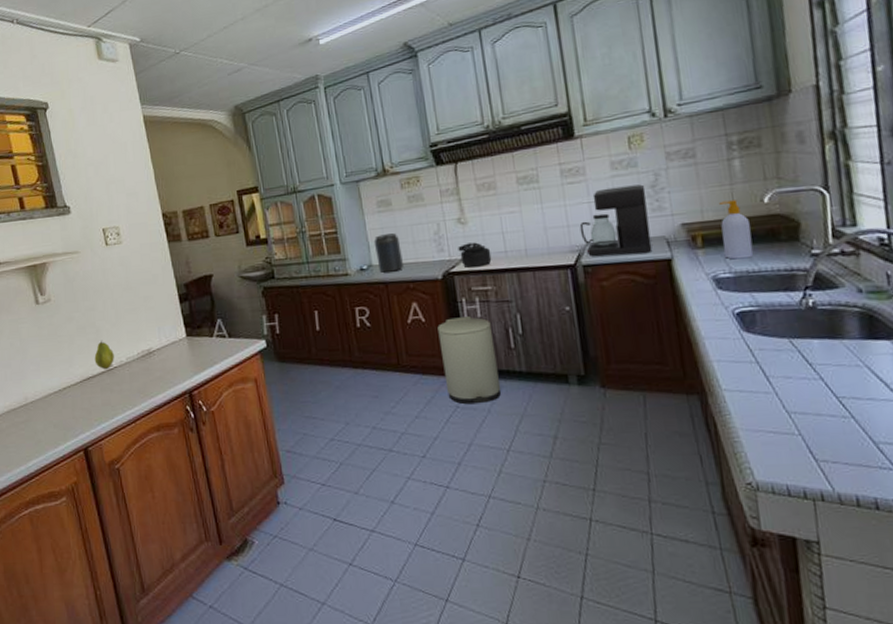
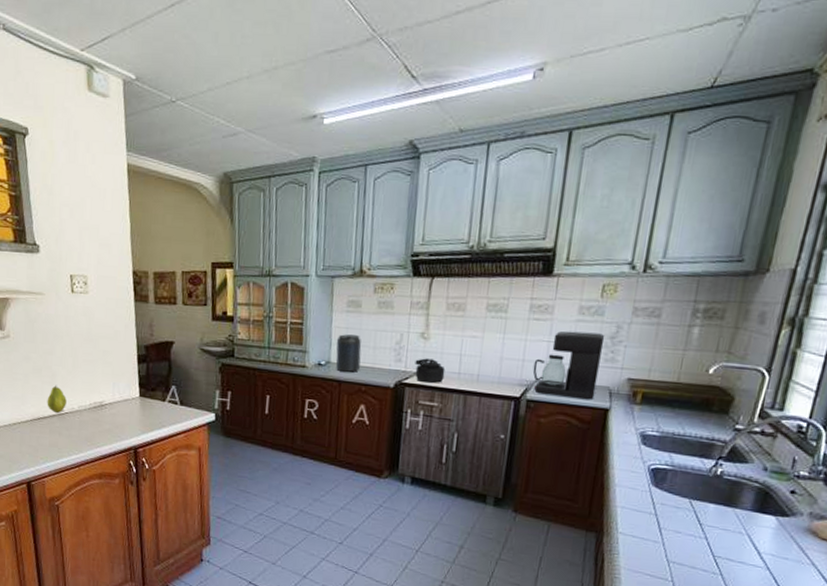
pedal bin: present [437,316,501,405] -> none [375,425,429,507]
soap bottle: present [719,200,754,260] -> none [657,364,690,422]

